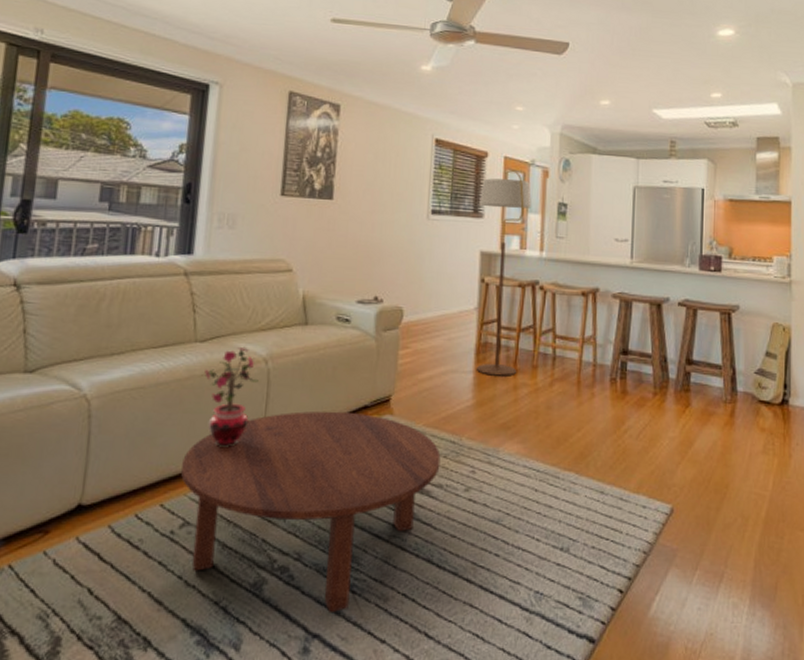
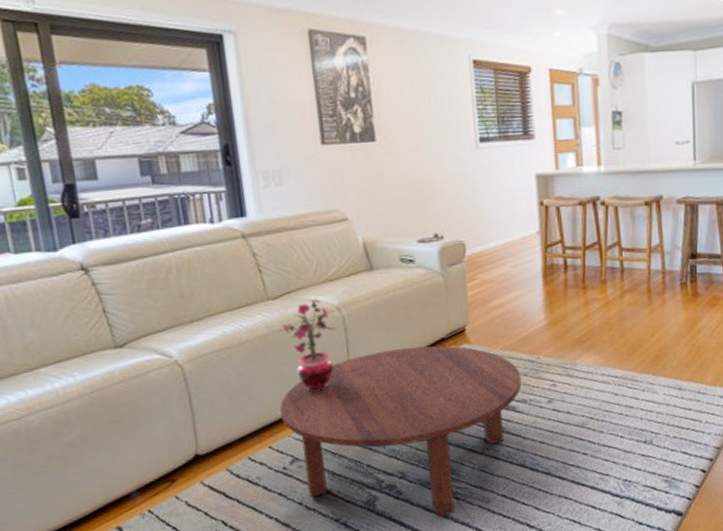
floor lamp: present [476,170,531,376] -> none [528,83,587,296]

